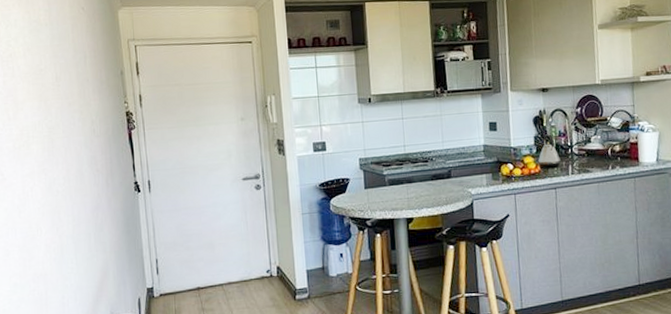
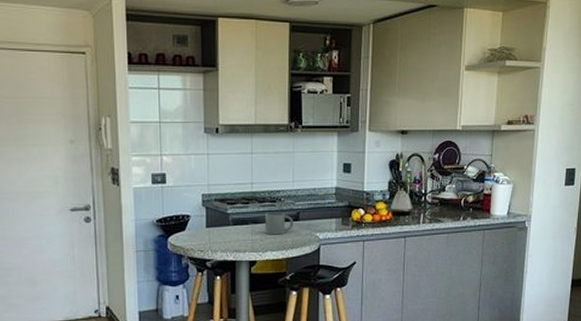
mug: none [418,170,446,193] -> present [264,212,294,235]

